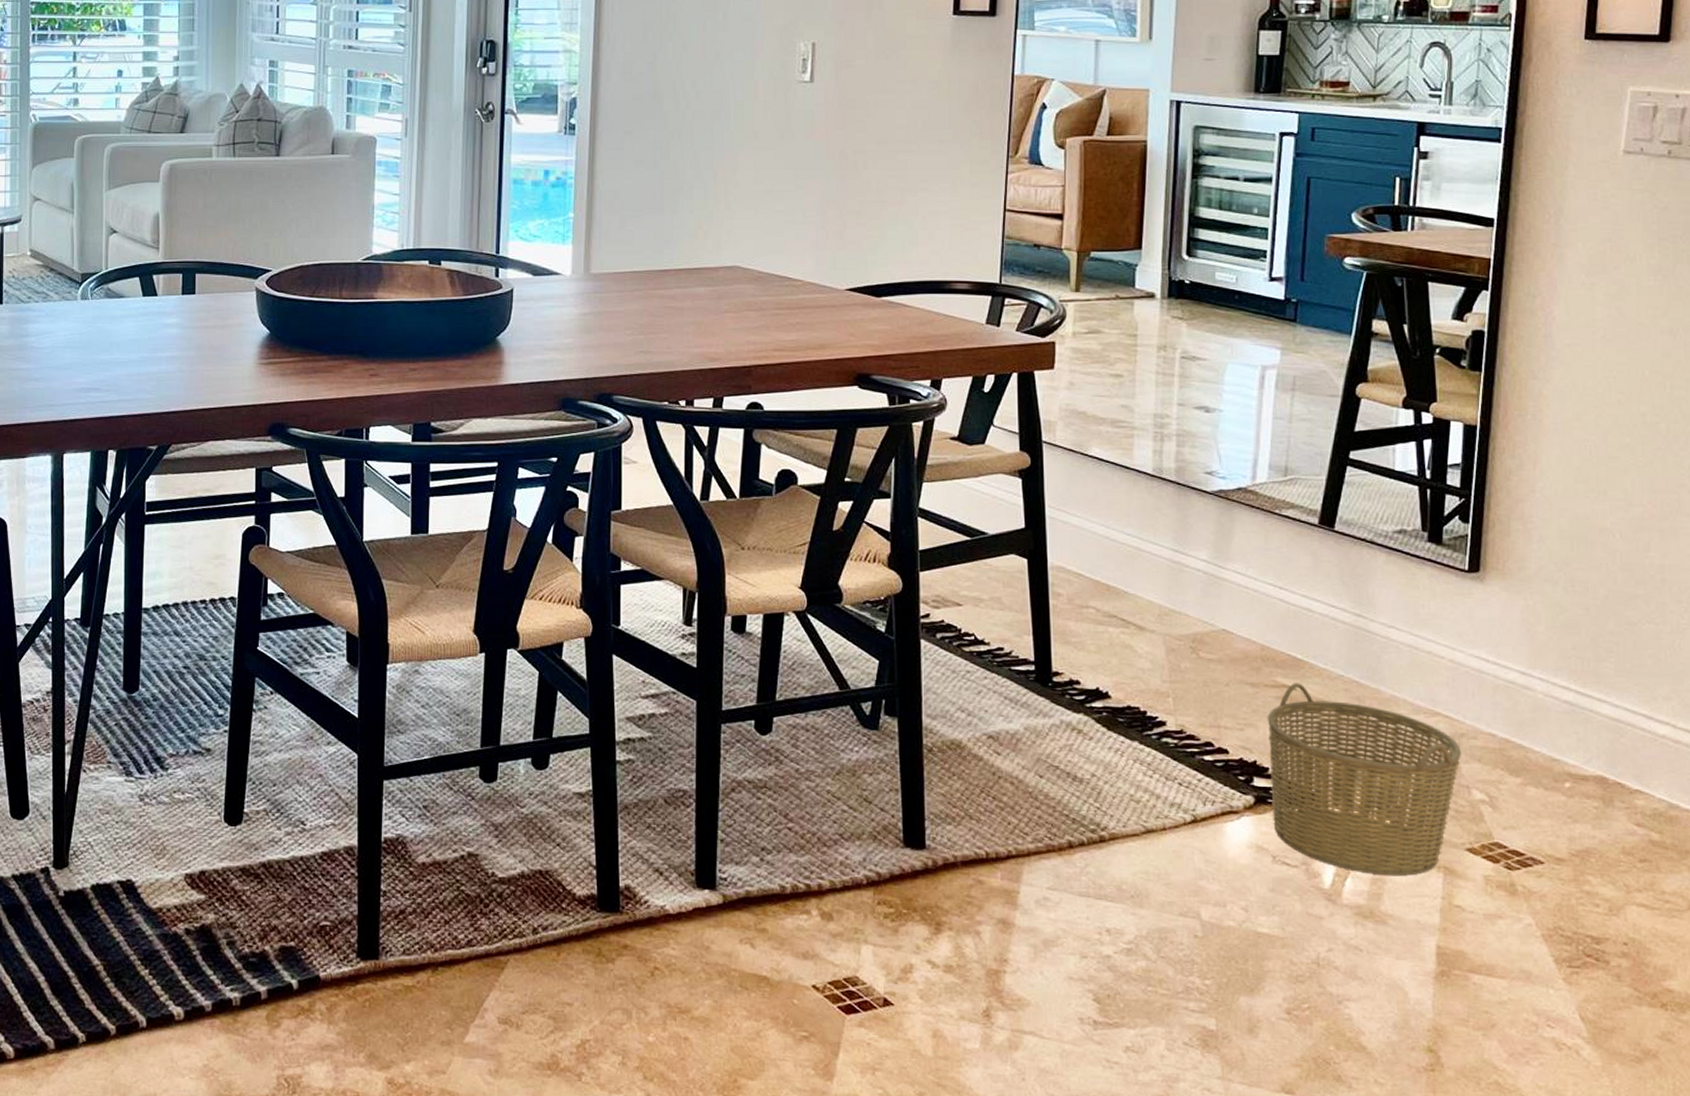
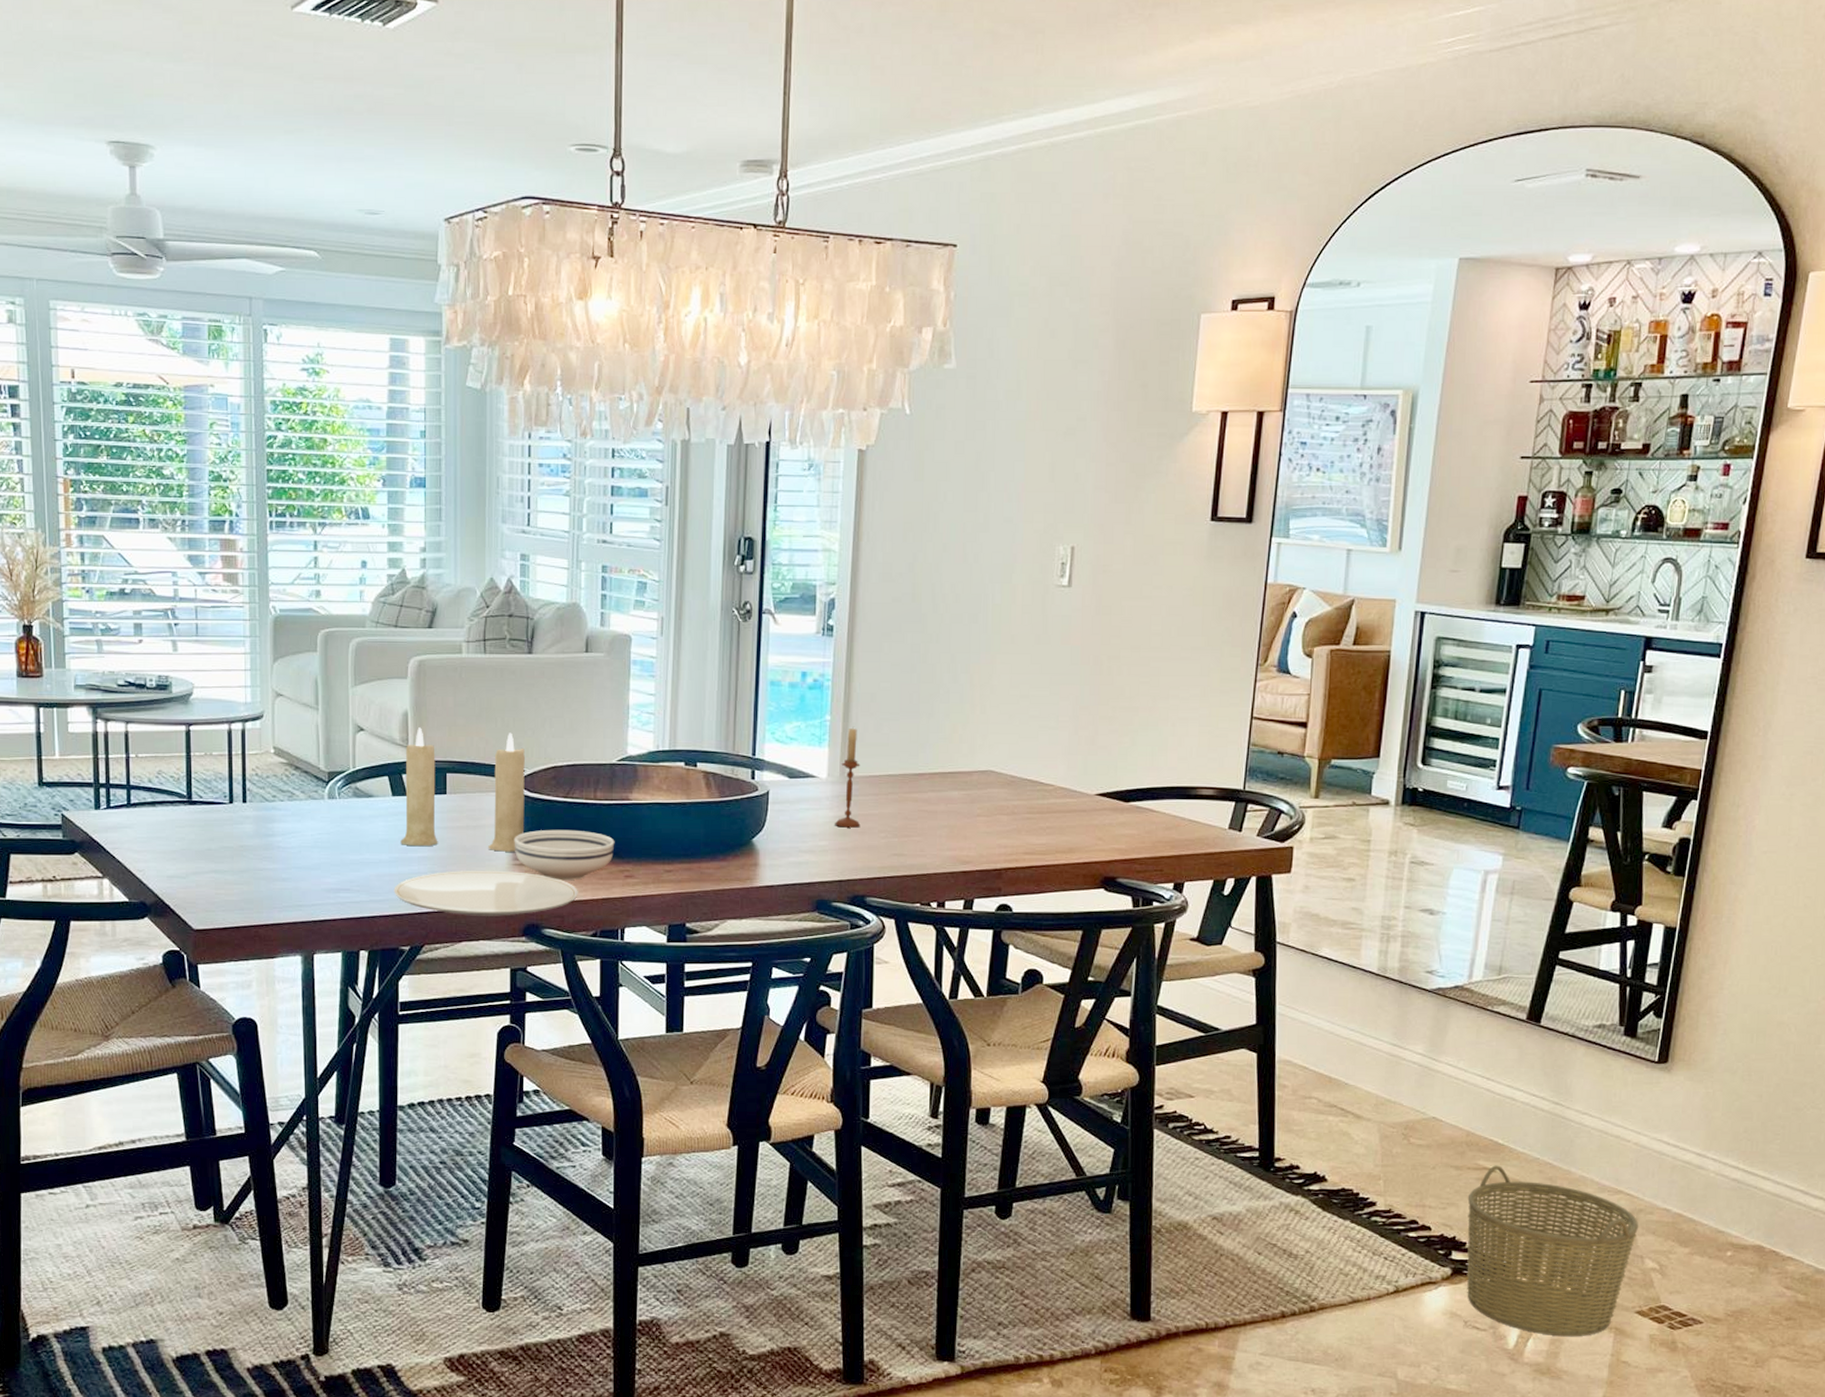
plate: none [142,369,324,416] -> present [394,870,578,916]
candle: none [150,229,273,351] -> present [401,727,526,852]
bowl: none [260,328,360,379] -> present [514,829,615,880]
candlestick: none [580,223,606,325] -> present [835,726,861,828]

